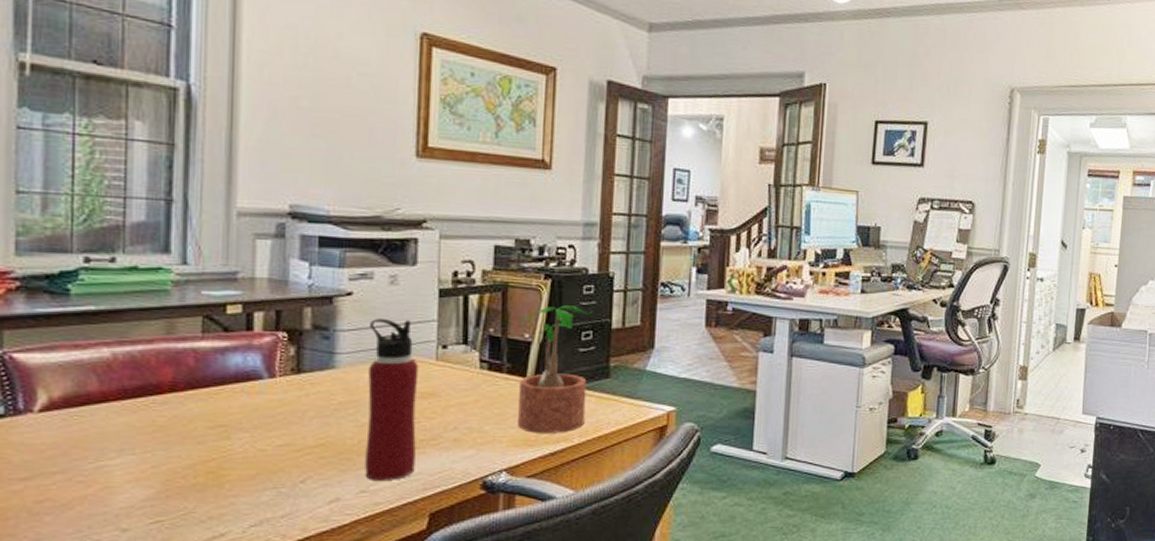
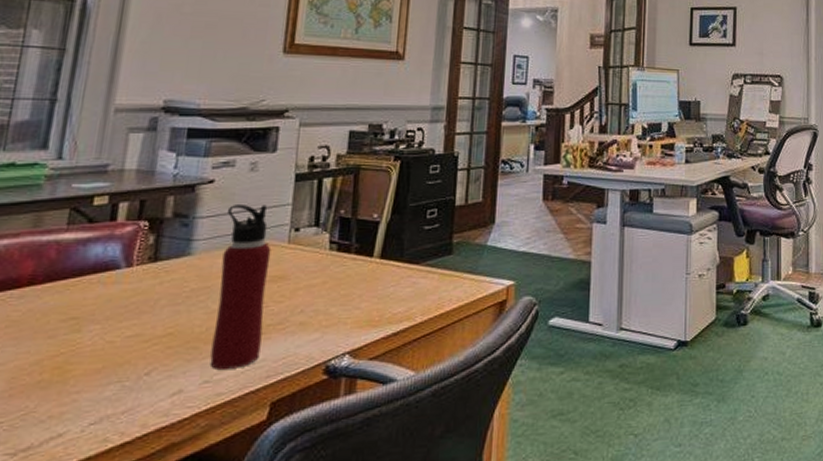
potted plant: present [518,305,594,433] -> none [363,185,439,313]

